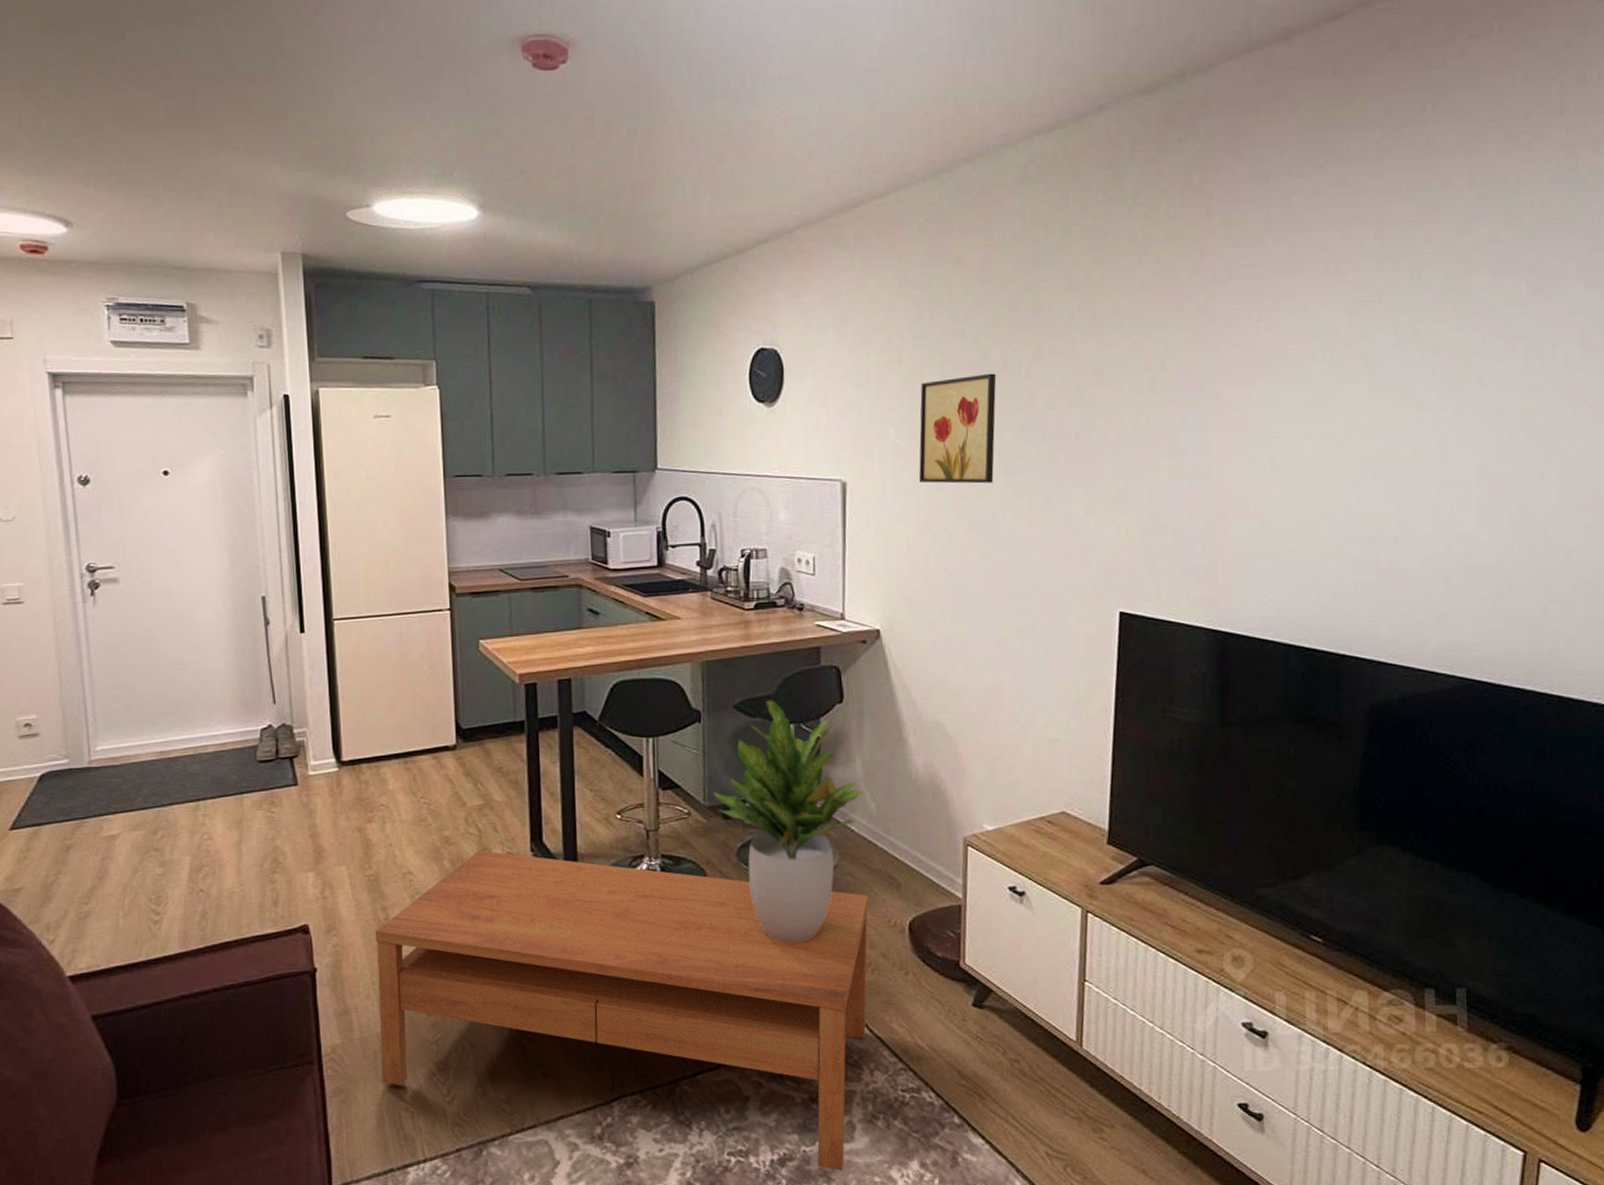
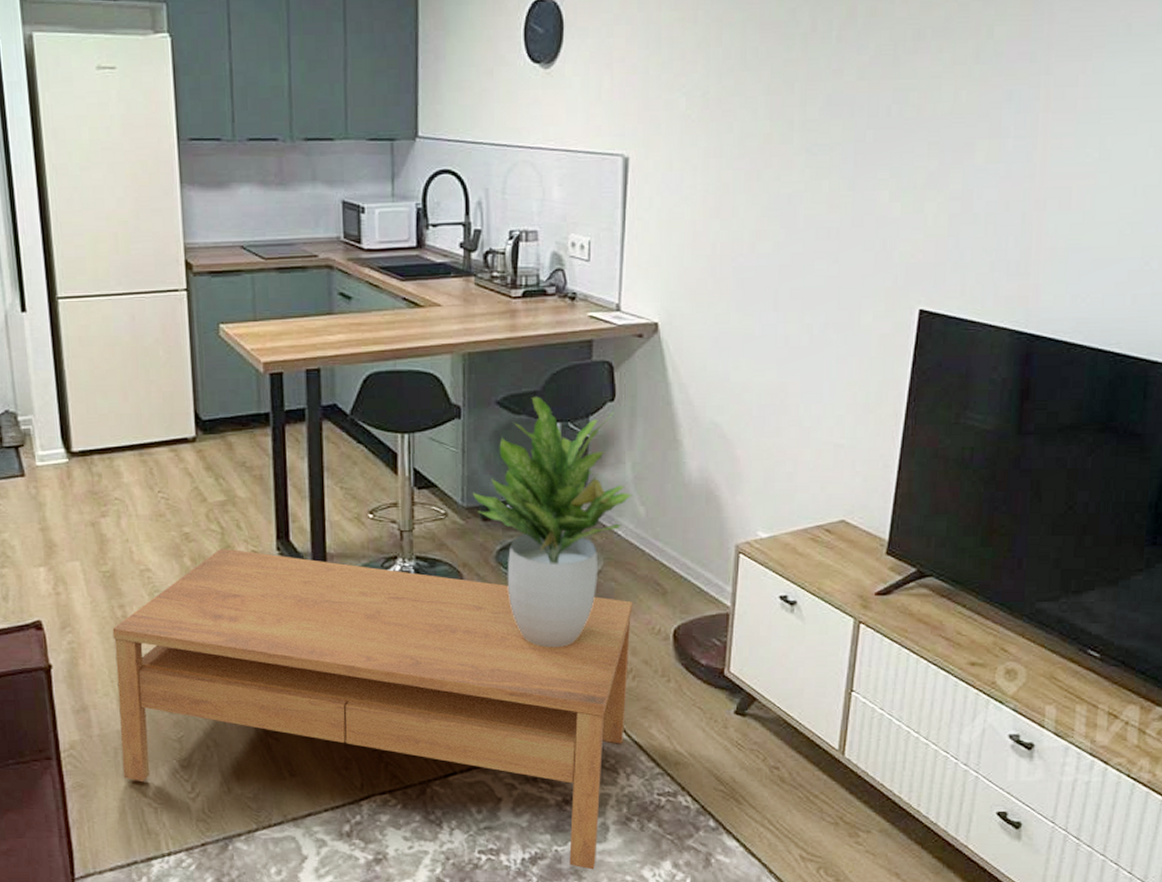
wall art: present [919,373,997,484] -> none [710,36,803,163]

